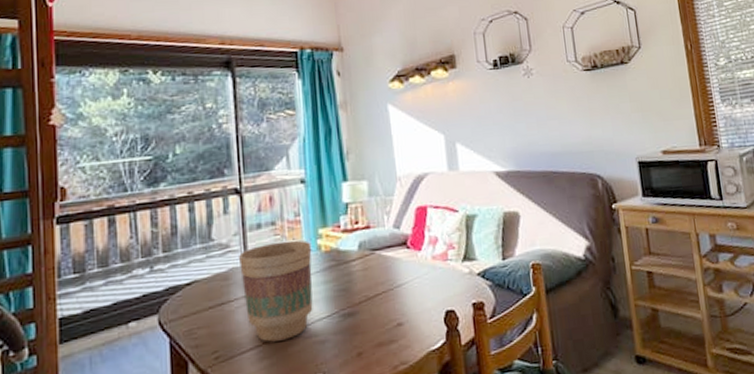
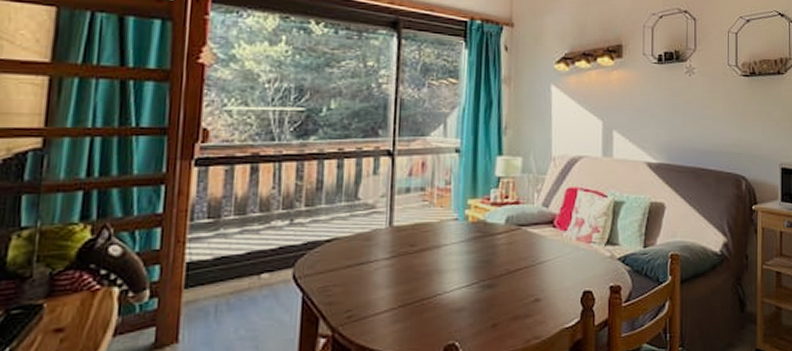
flower pot: present [238,240,313,342] -> none [383,208,459,306]

